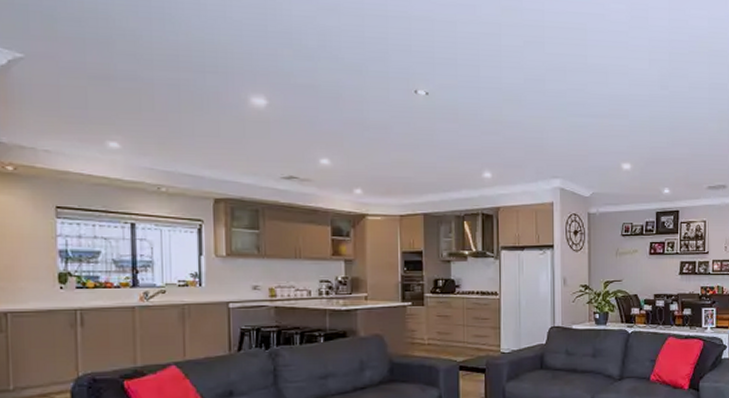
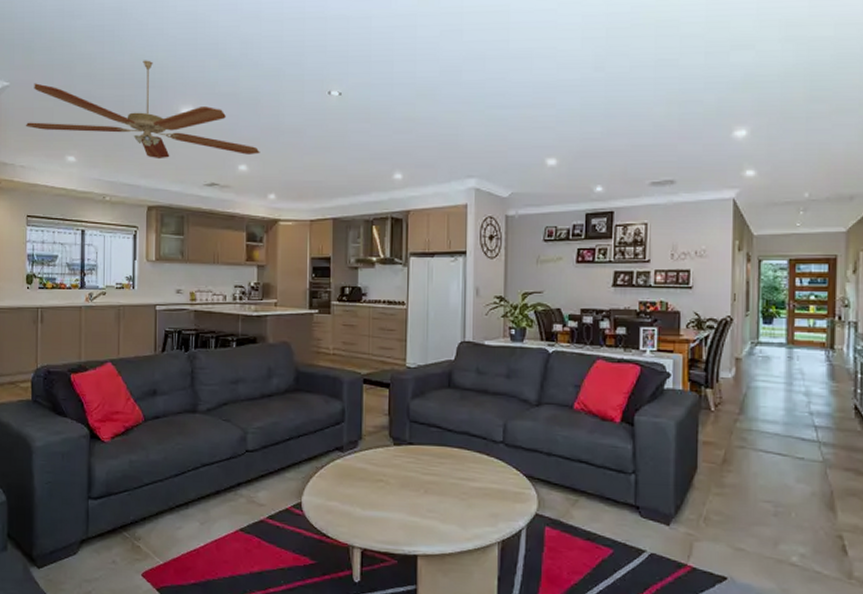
ceiling fan: none [48,43,344,150] -> present [25,60,260,160]

